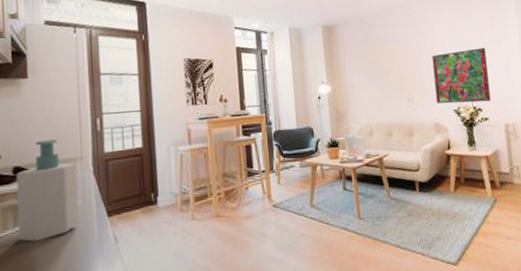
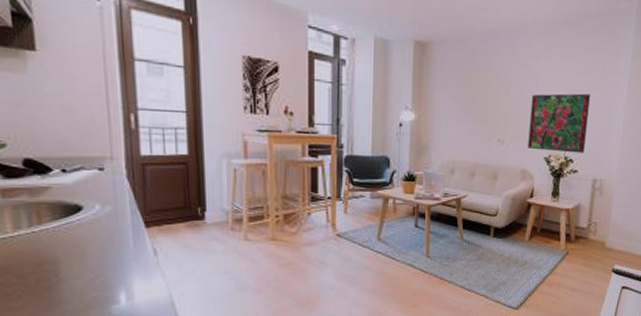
soap bottle: present [16,139,79,242] -> none [28,131,111,245]

